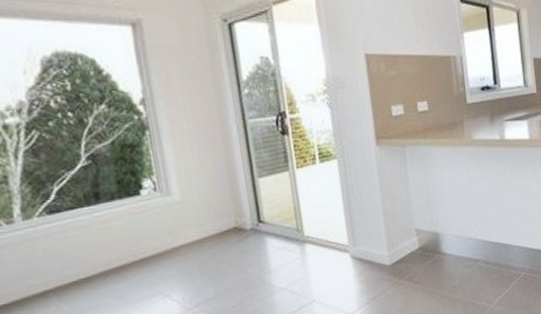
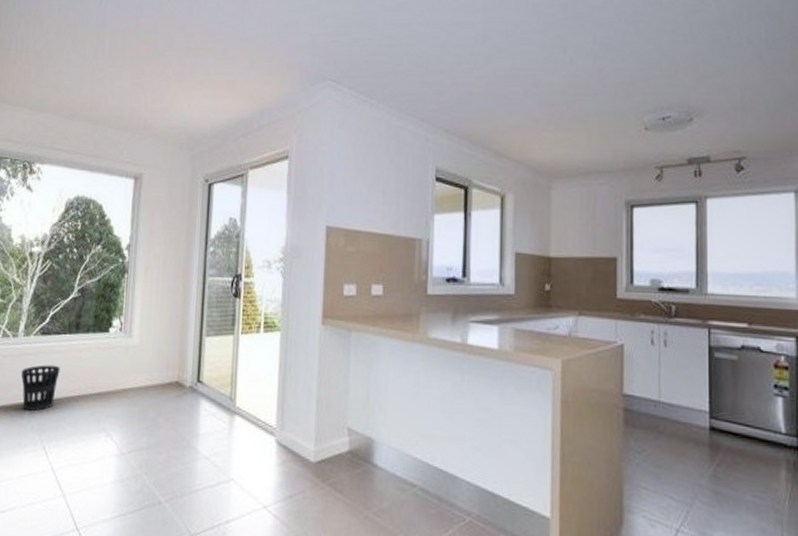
wastebasket: none [30,242,88,298] -> present [21,365,60,412]

